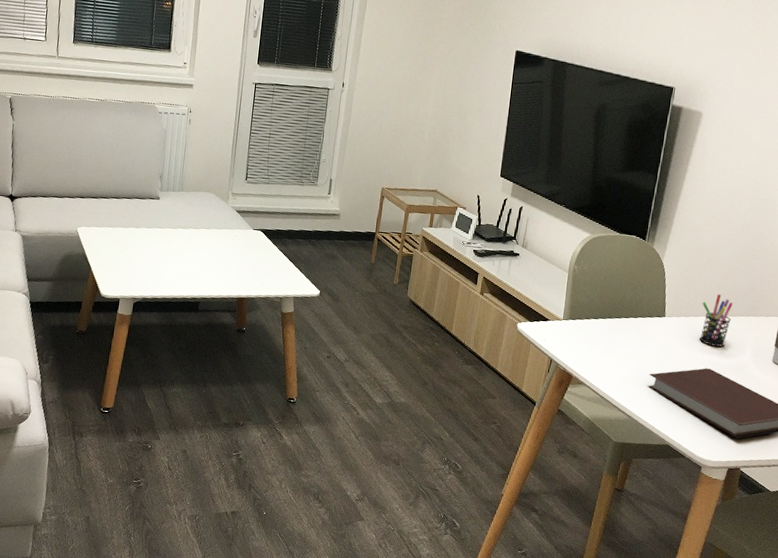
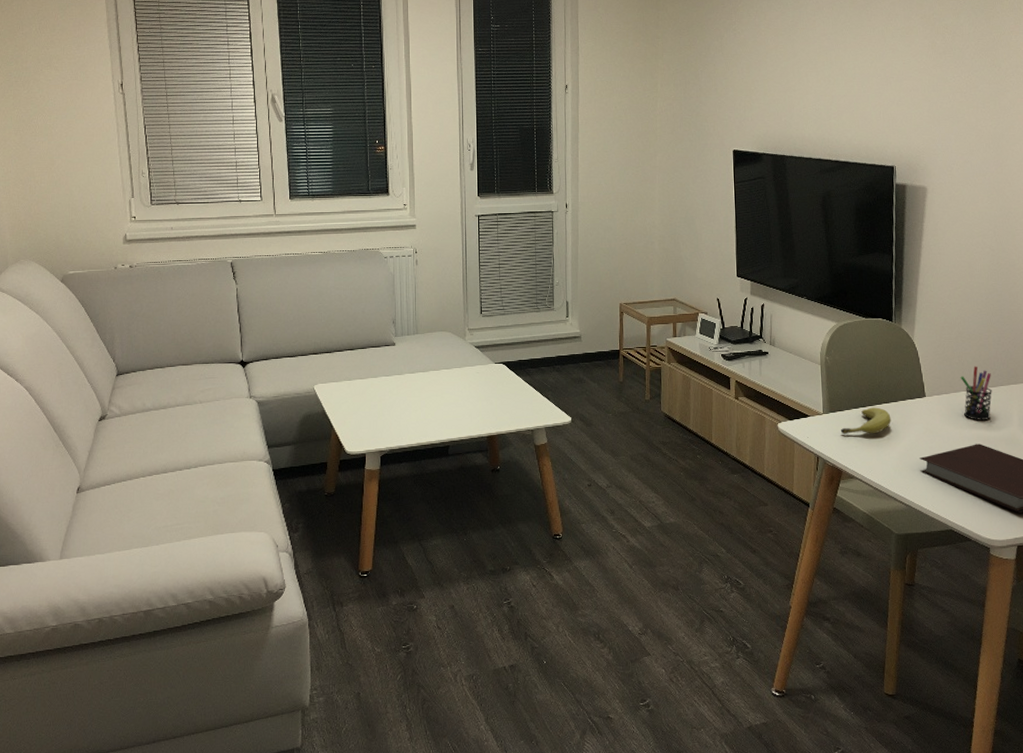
fruit: none [577,320,628,346] -> present [840,407,891,435]

